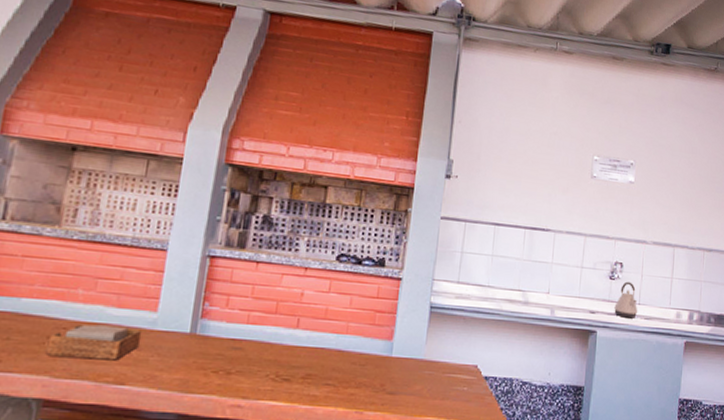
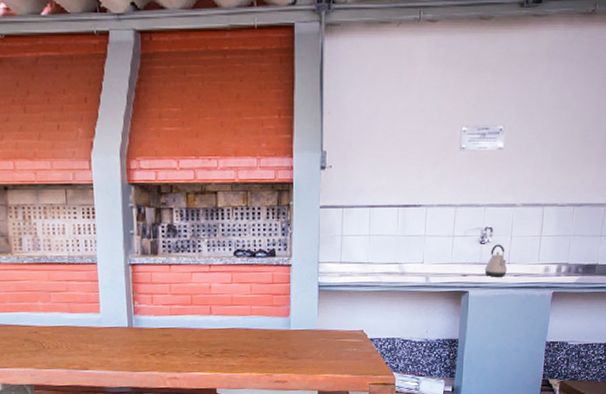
napkin holder: present [46,323,143,361] -> none [26,327,93,354]

